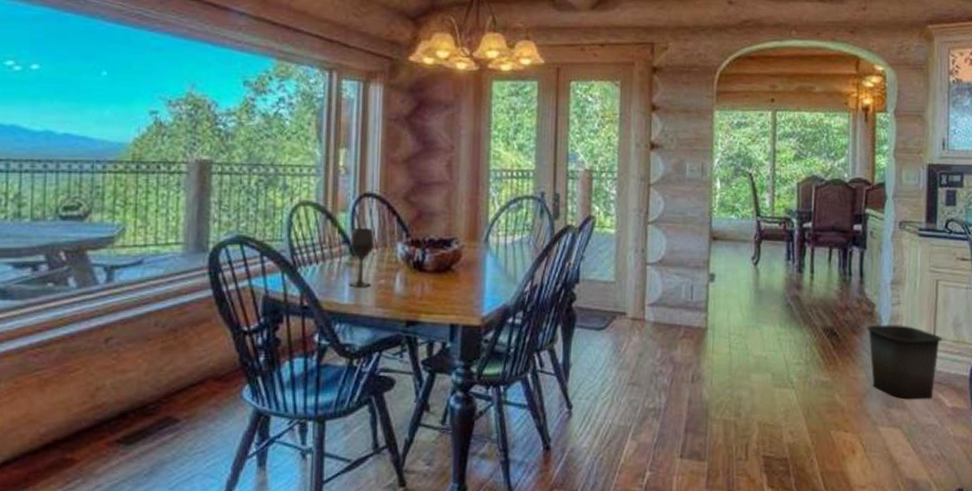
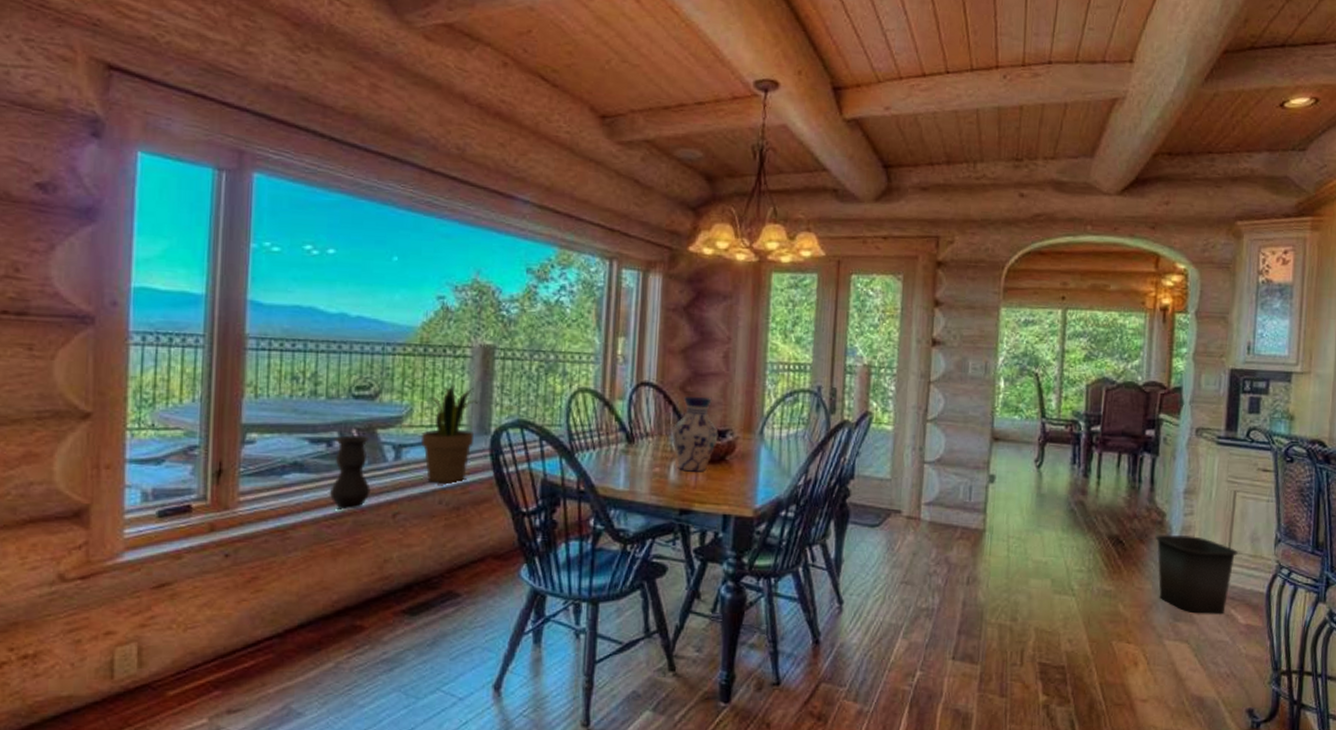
vase: none [35,257,81,338] -> present [329,434,371,511]
potted plant: none [135,201,196,305] -> present [422,384,479,484]
wine glass: present [349,227,375,288] -> none [625,415,651,475]
vase: none [396,205,444,282] -> present [671,396,719,472]

